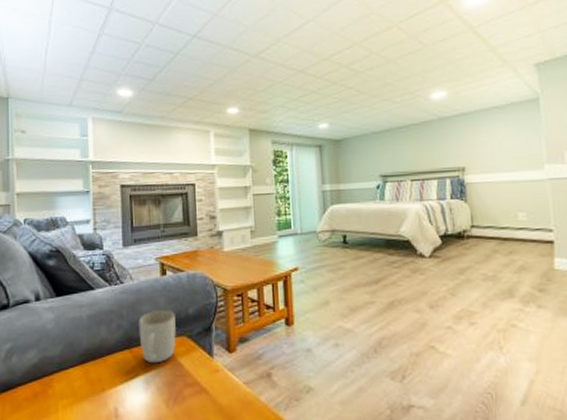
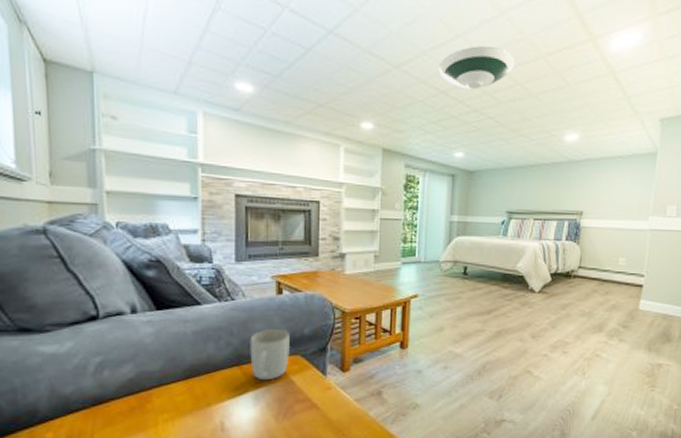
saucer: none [293,24,367,66] -> present [438,46,515,90]

